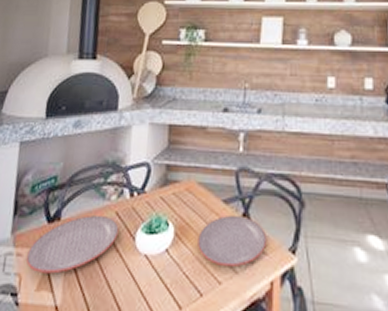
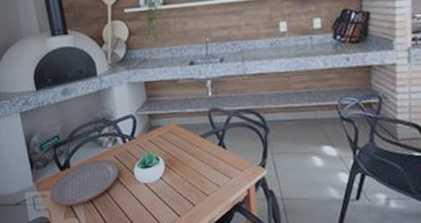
plate: present [198,214,268,268] -> none [184,145,242,184]

